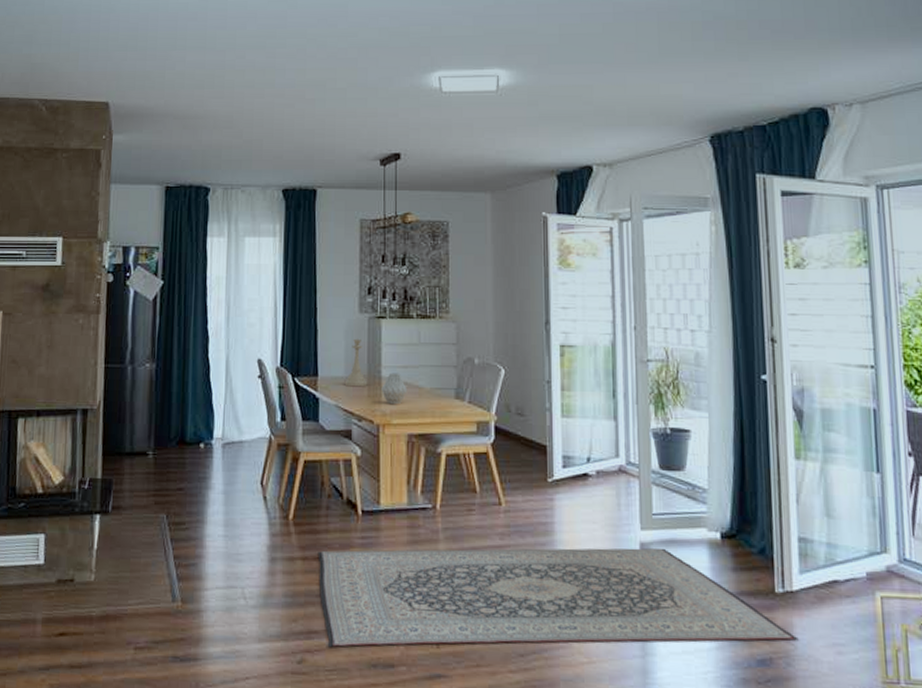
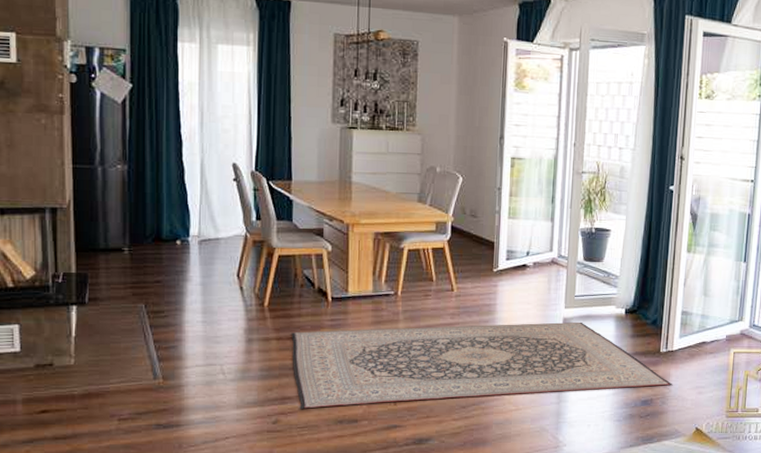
chess piece: present [344,338,368,387] -> none [317,146,339,191]
vase: present [381,372,408,405] -> none [351,178,376,207]

